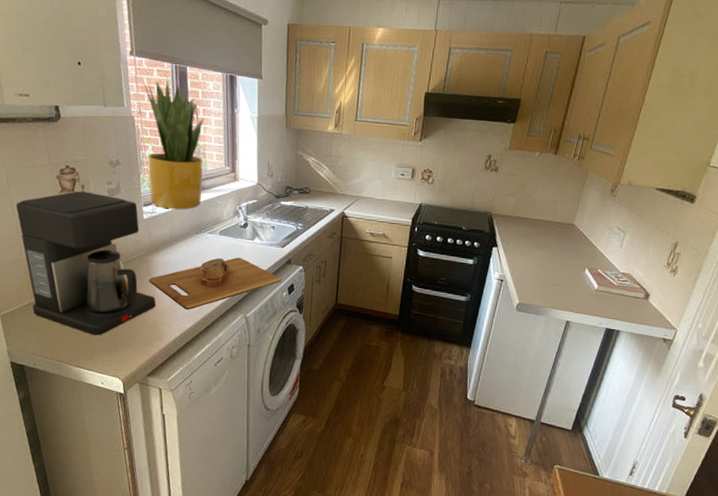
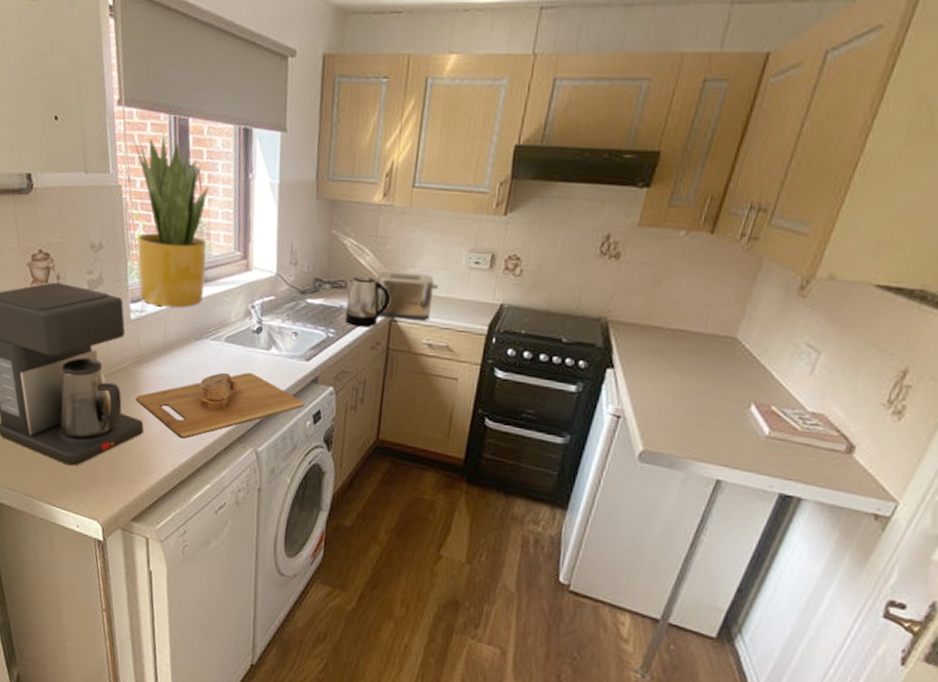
kettle: none [309,184,342,222] -> present [345,275,390,327]
toaster: none [332,181,376,217] -> present [377,271,439,321]

